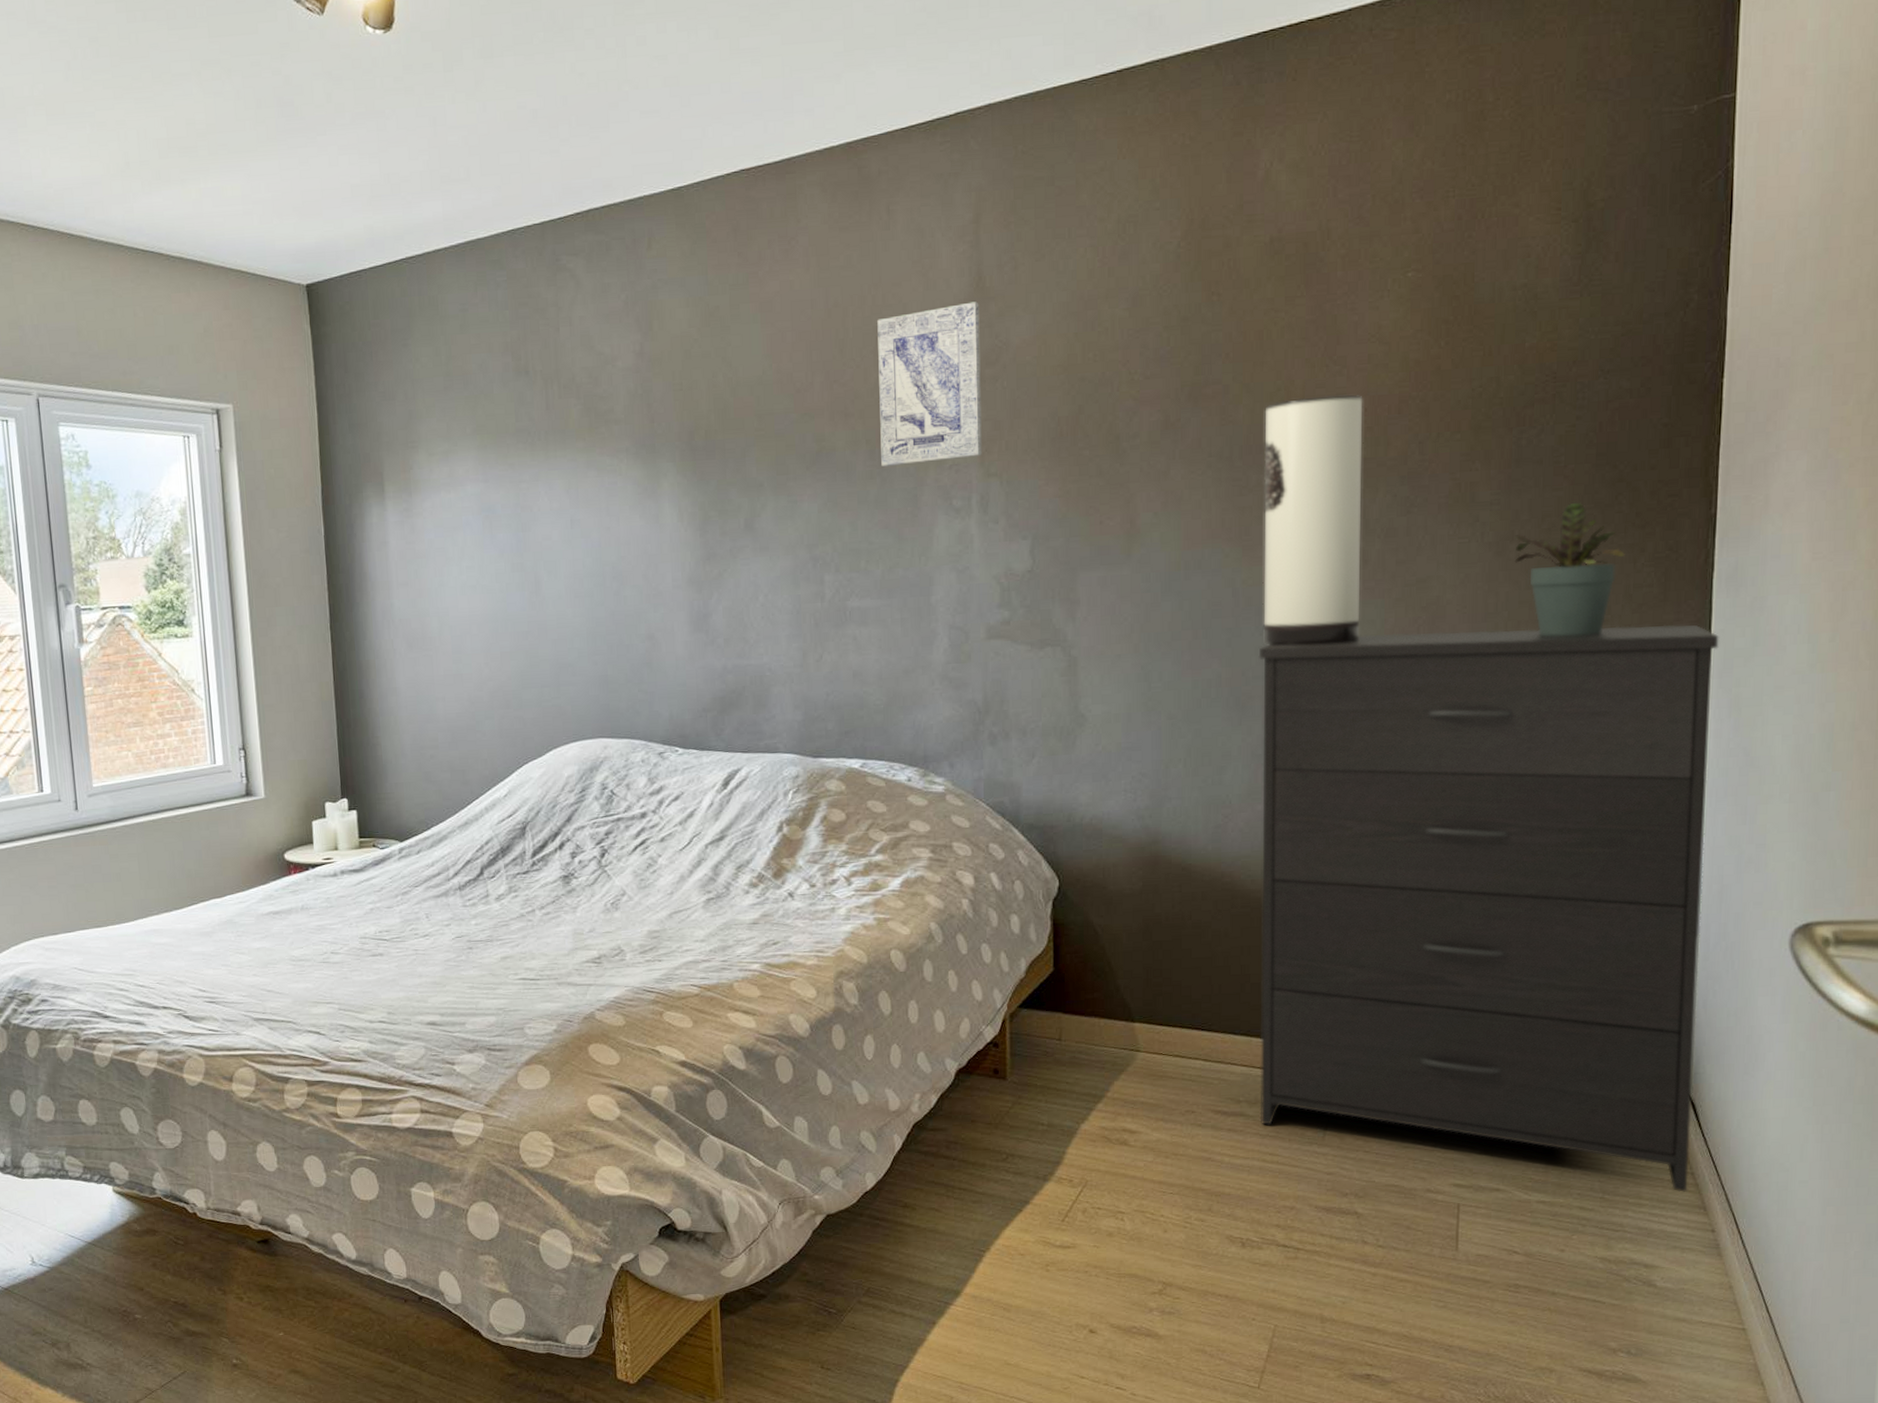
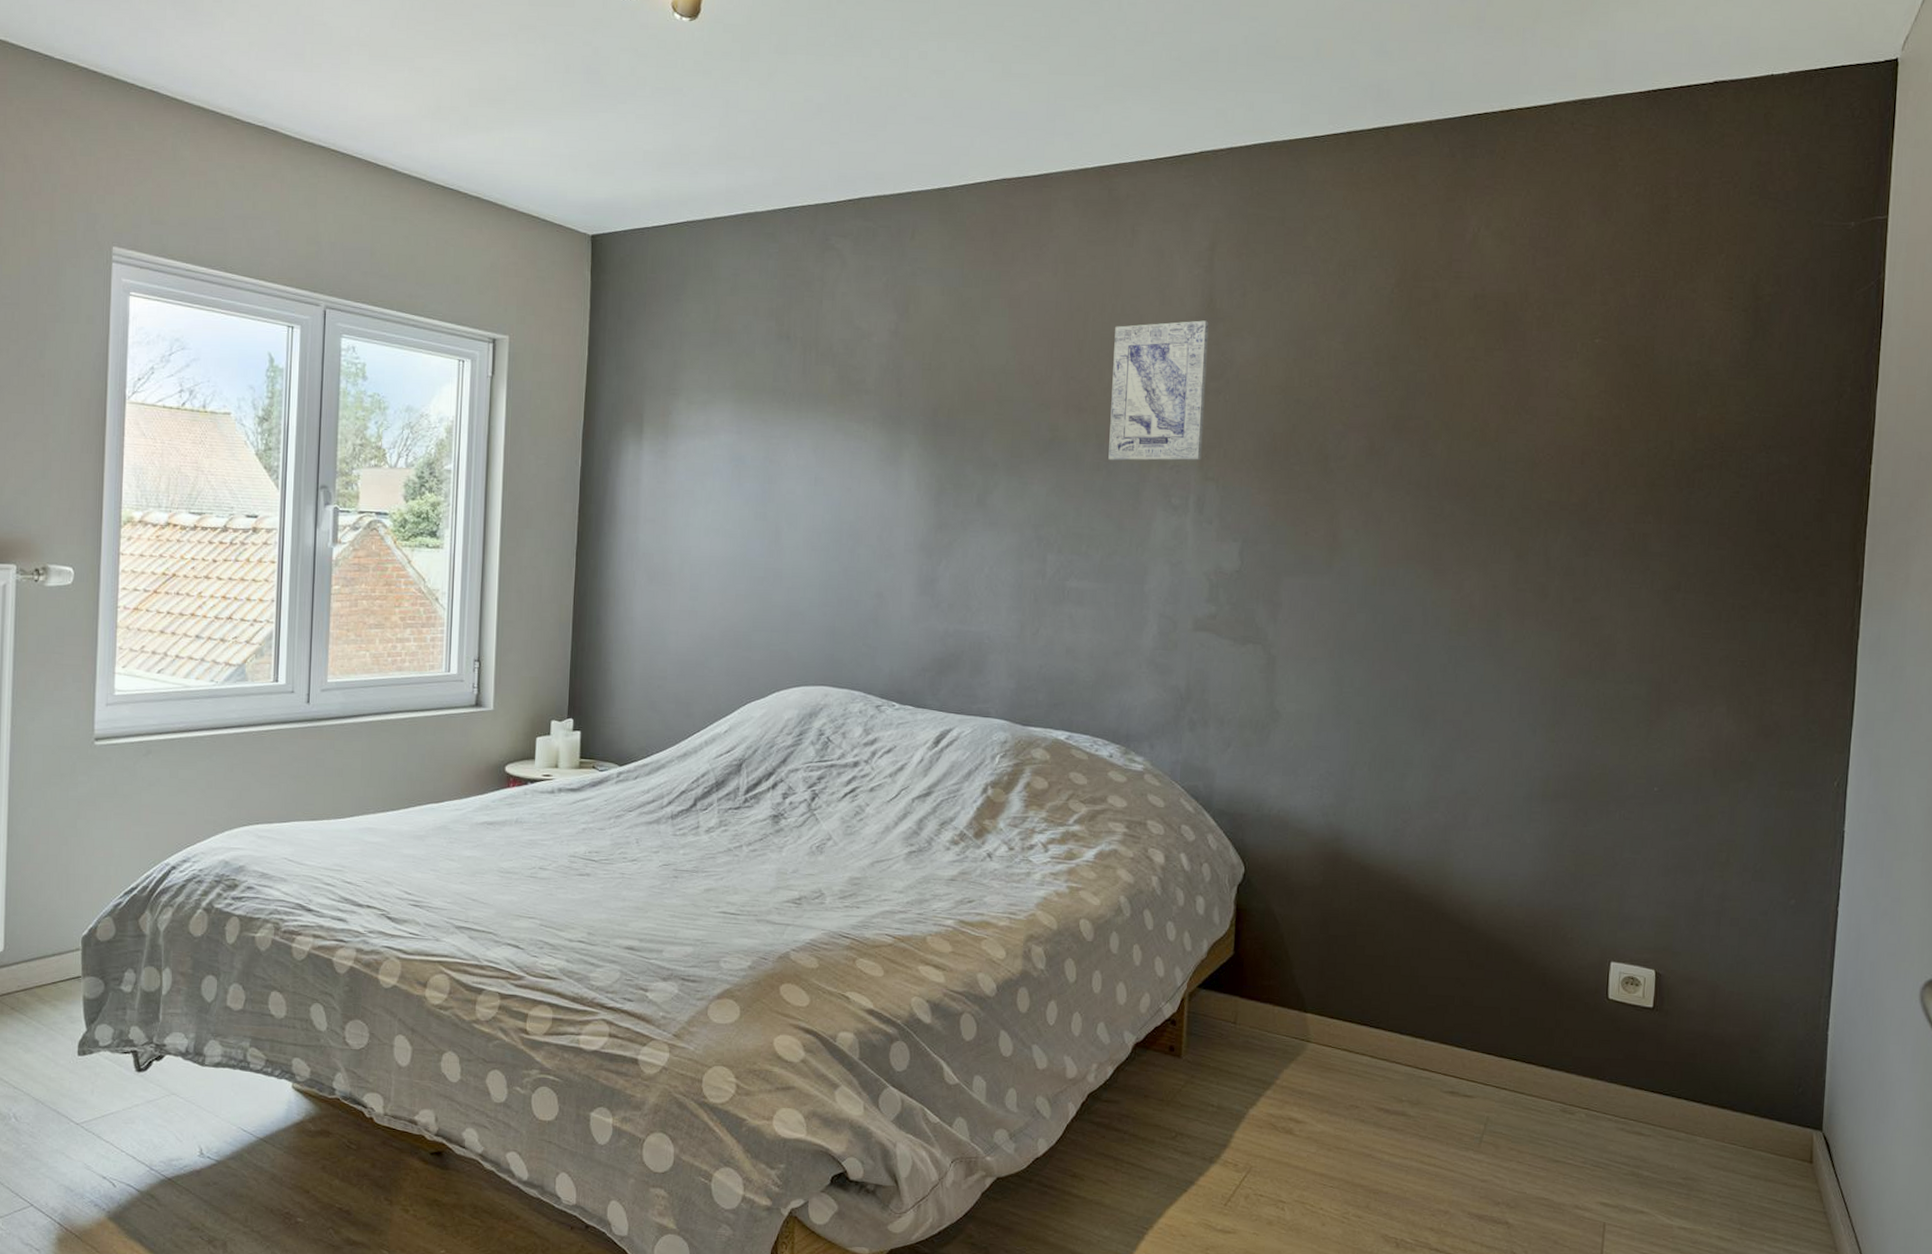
dresser: present [1258,625,1719,1192] -> none [1421,663,1862,1231]
table lamp: present [1263,394,1363,646] -> none [1448,440,1550,669]
potted plant: present [1514,502,1625,637] -> none [1680,562,1780,686]

